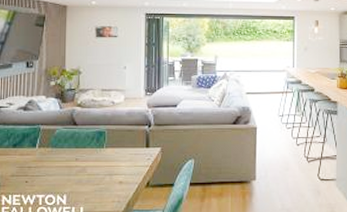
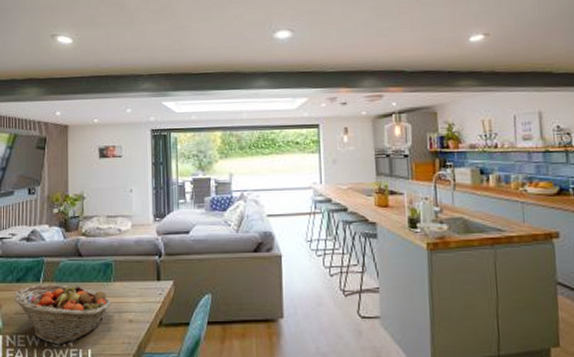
fruit basket: none [10,150,104,204] -> present [14,284,112,345]

